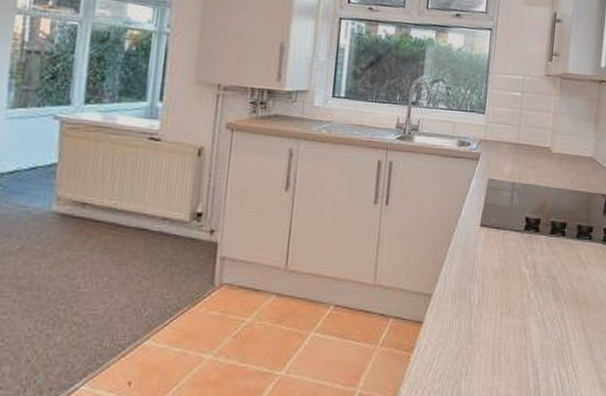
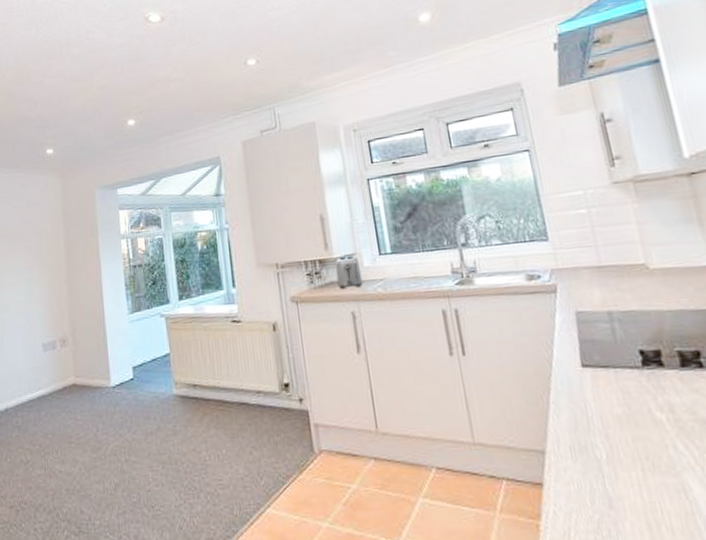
toaster: none [281,91,311,127] -> present [335,255,363,290]

